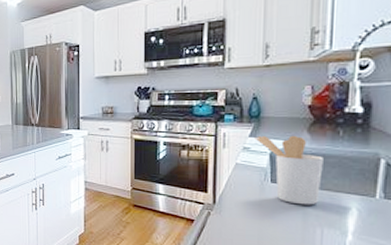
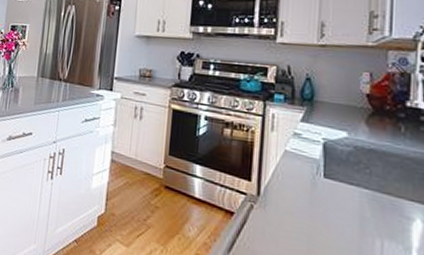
utensil holder: present [255,135,323,205] -> none [307,122,383,211]

